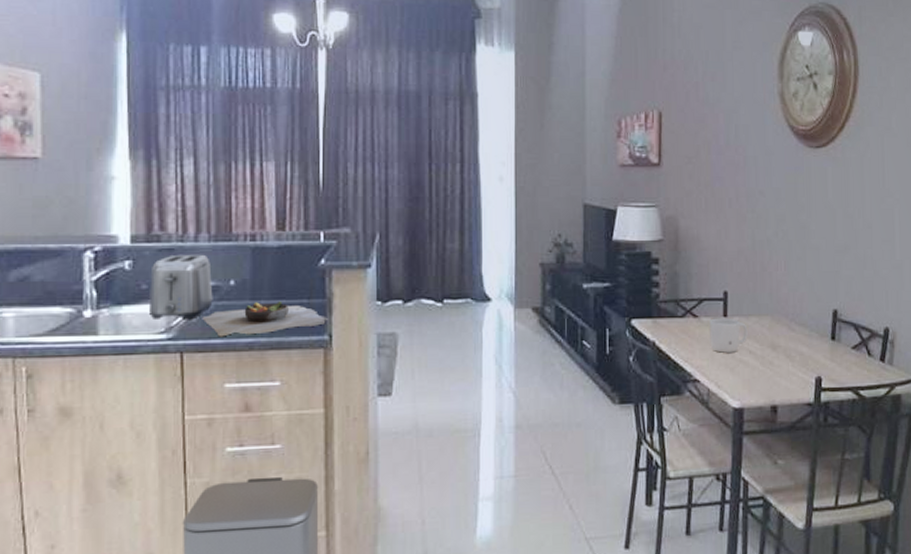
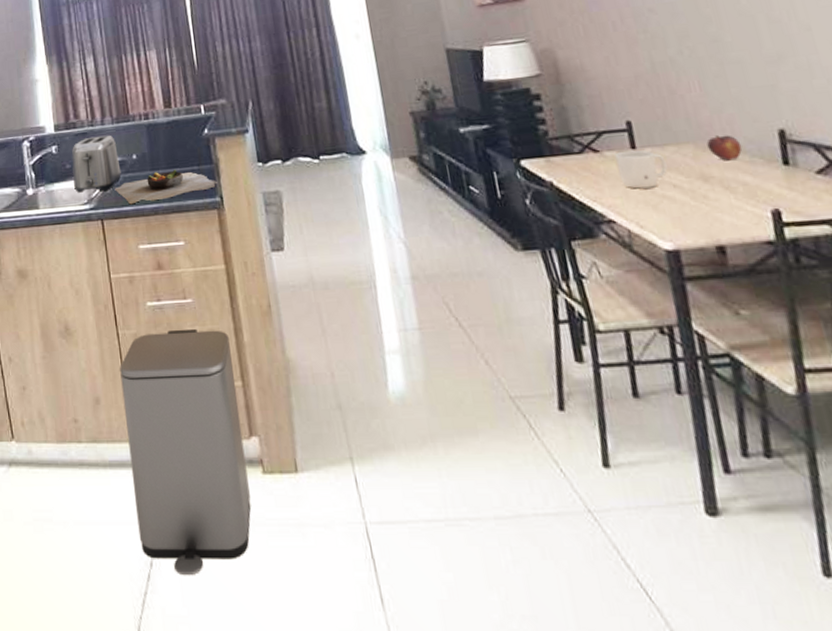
fruit: none [781,311,805,333] -> present [706,135,743,161]

